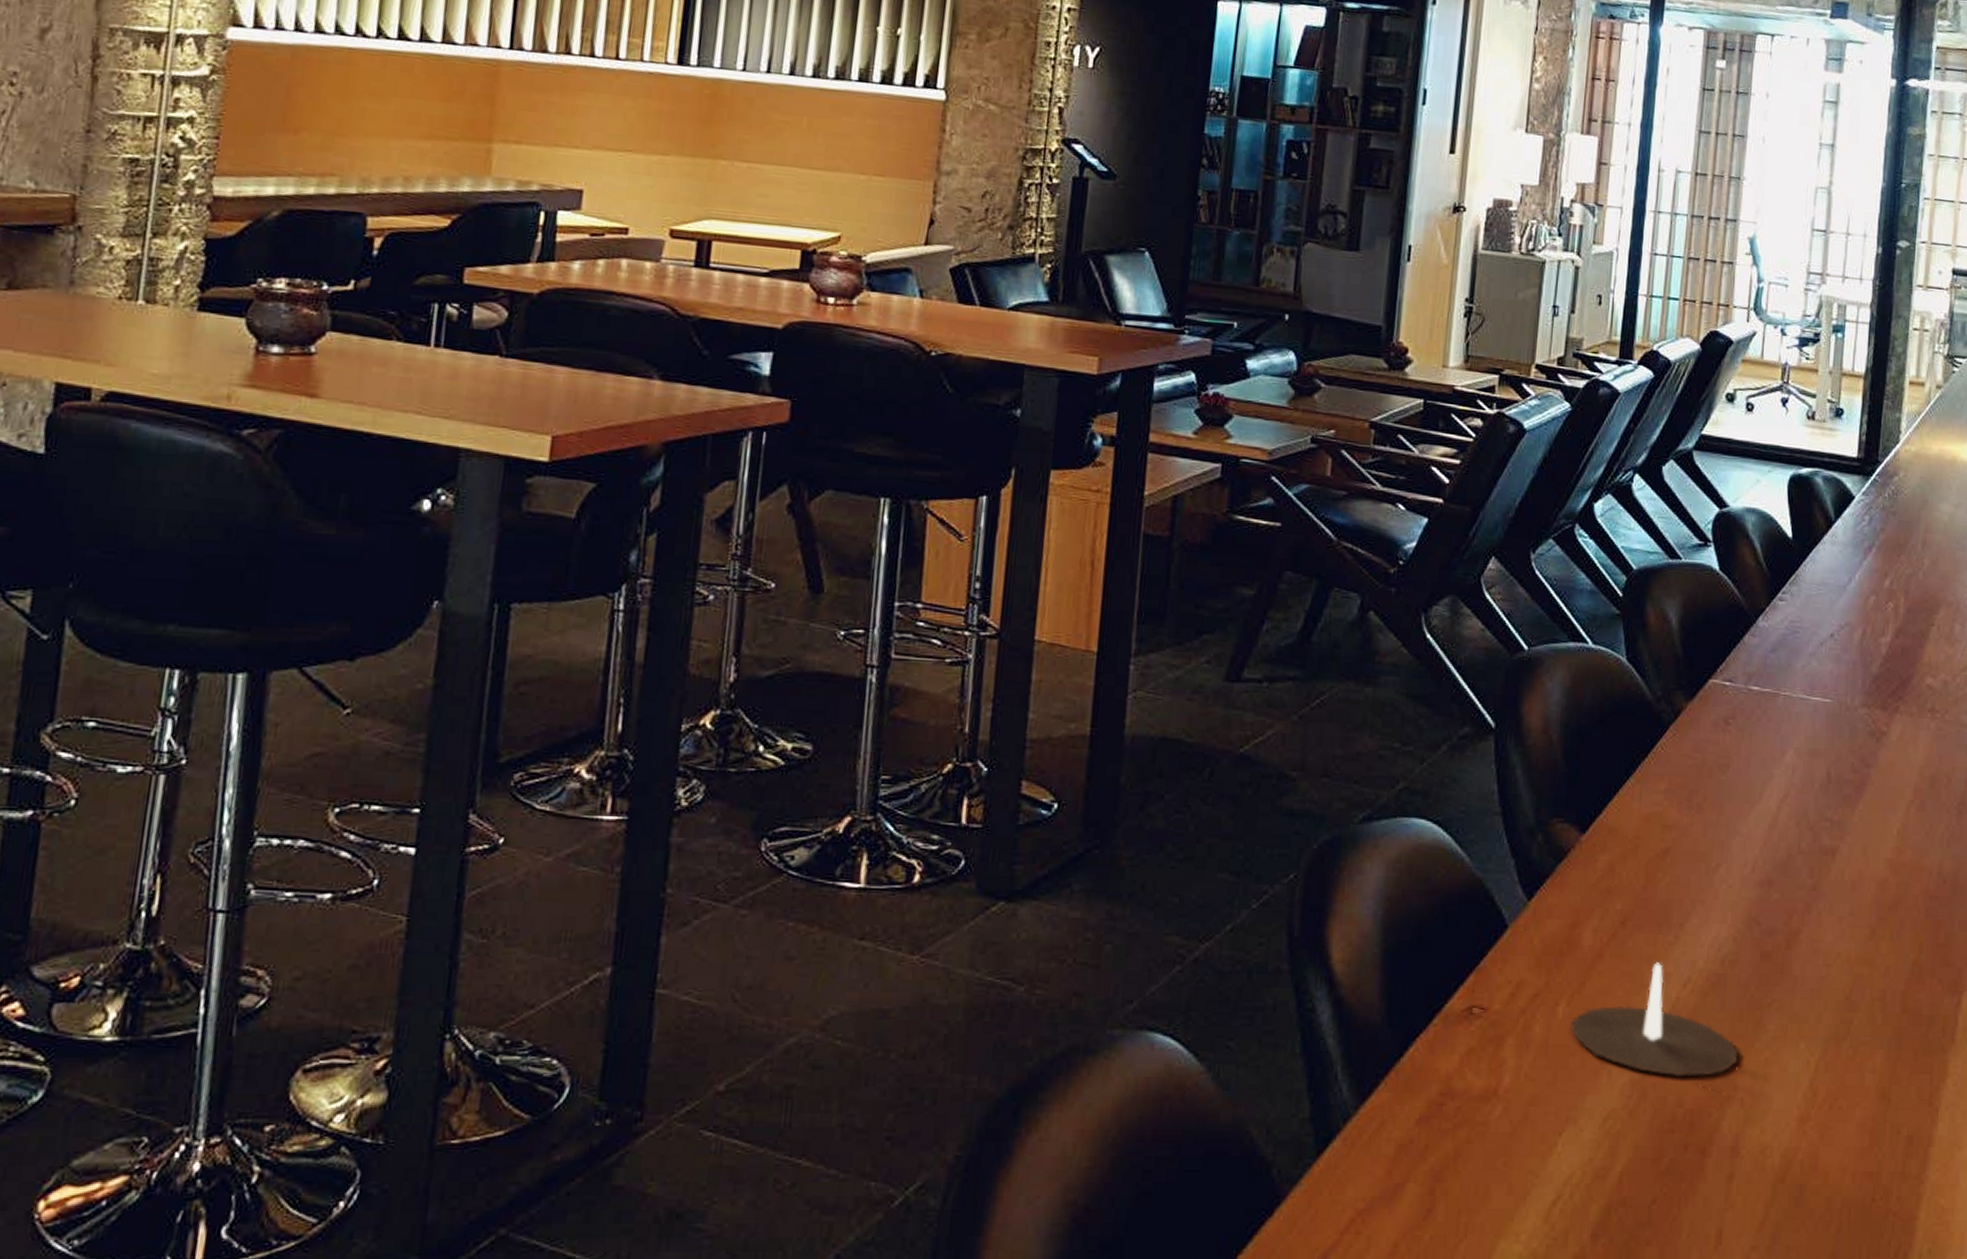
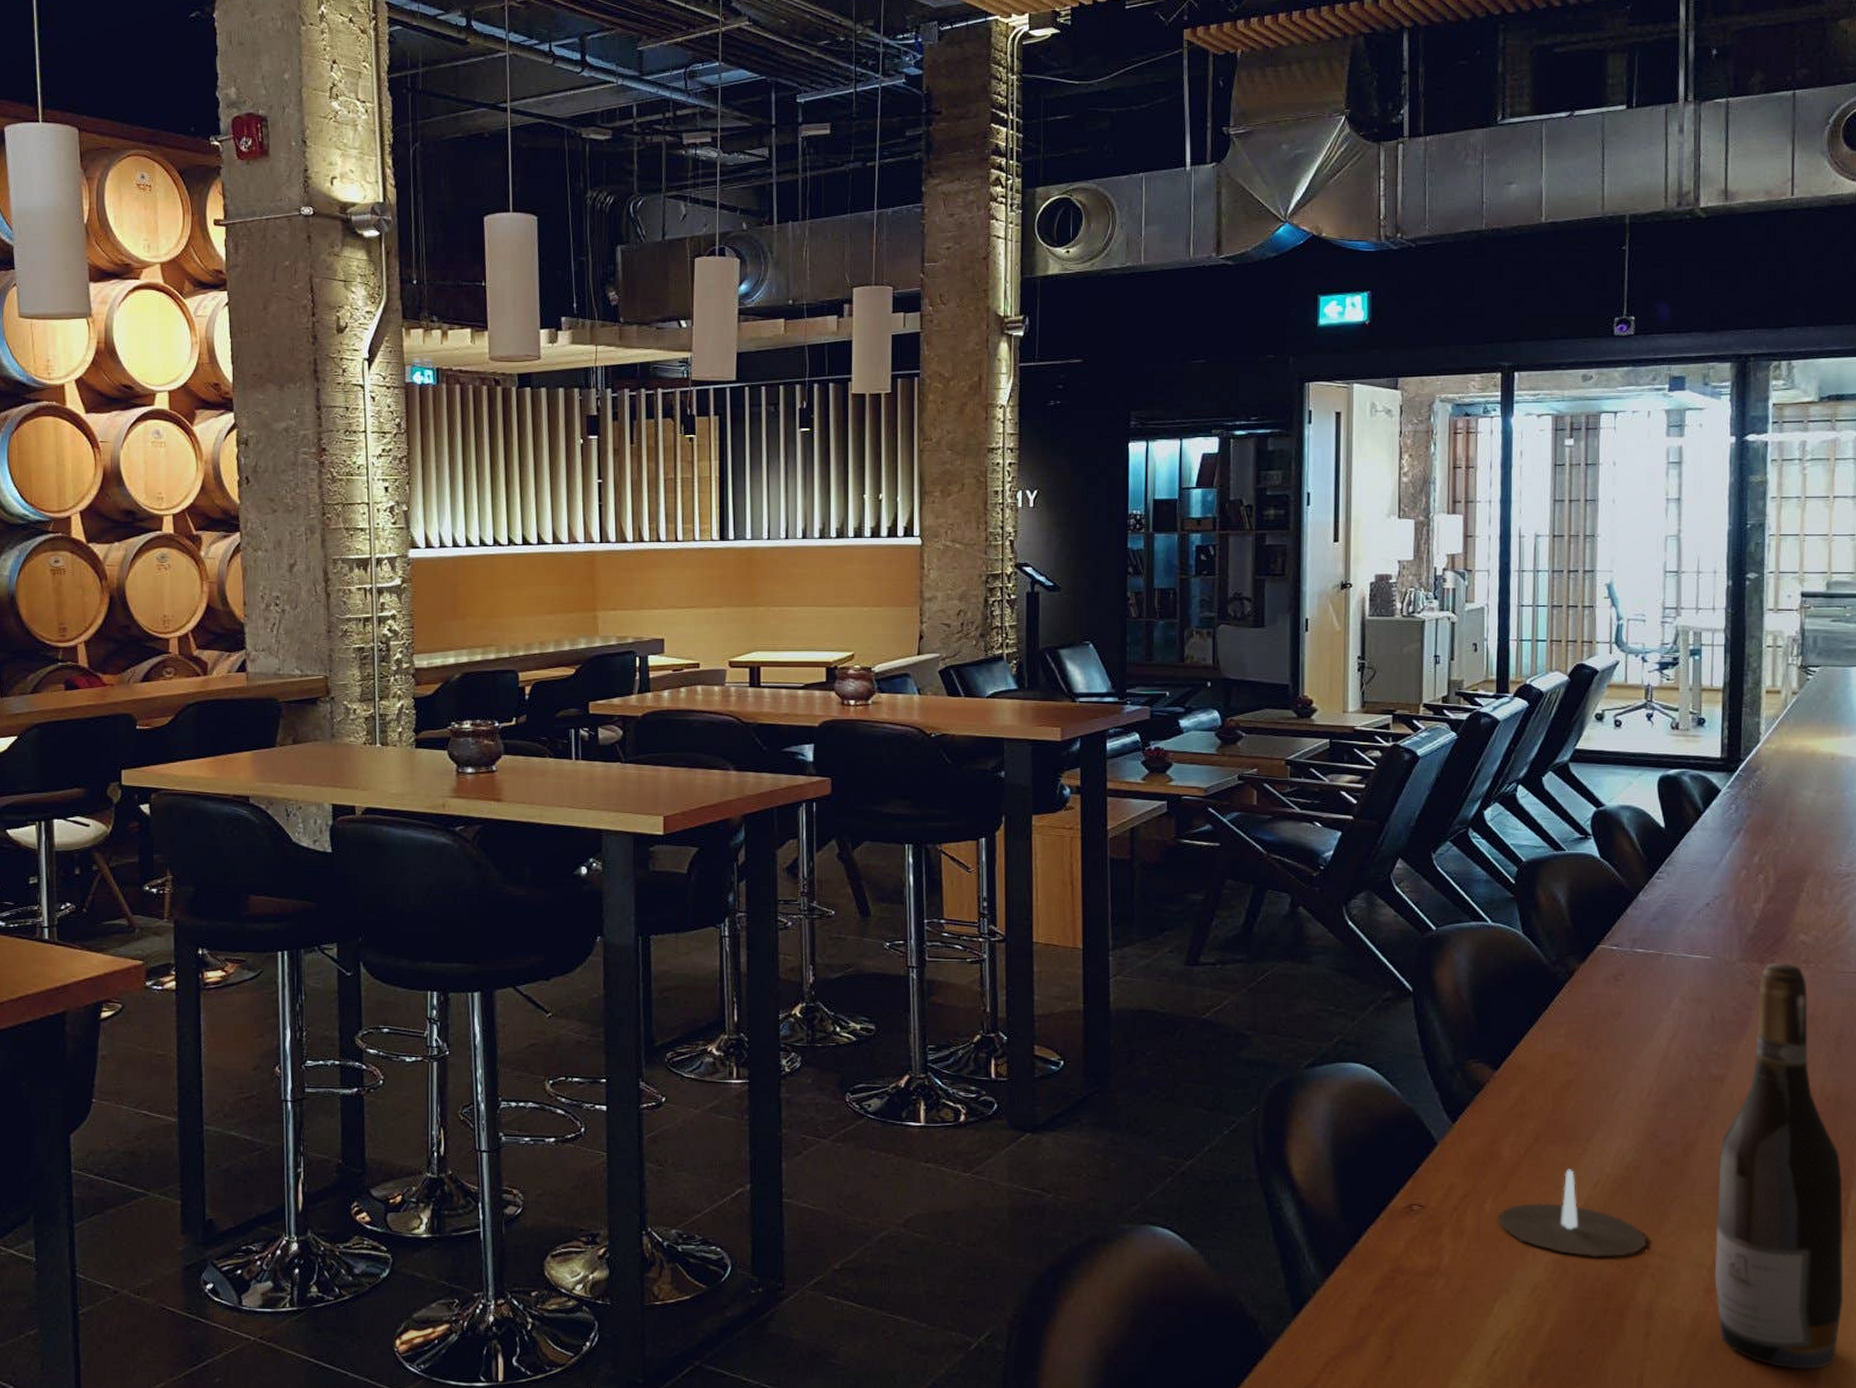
wine bottle: none [1809,710,1955,1220] -> present [1714,962,1843,1370]

